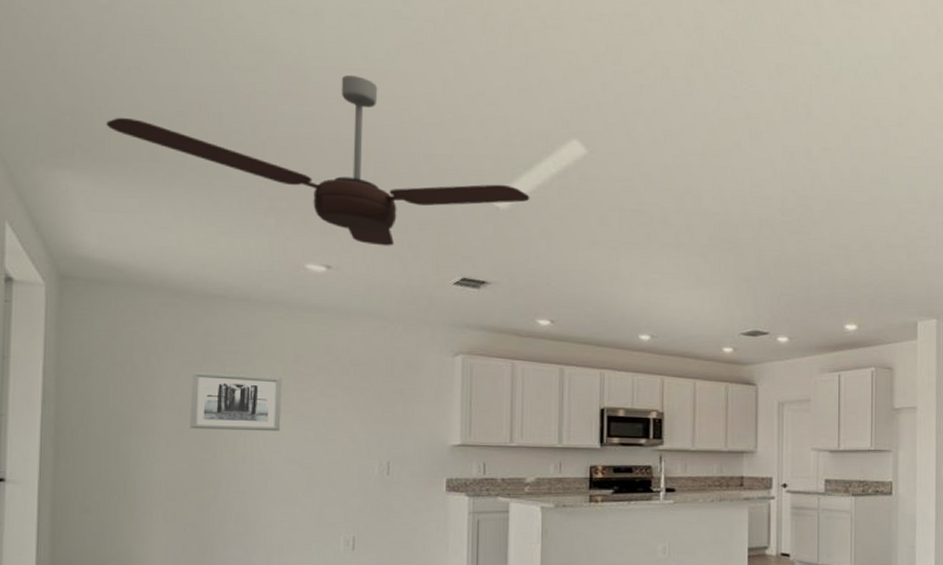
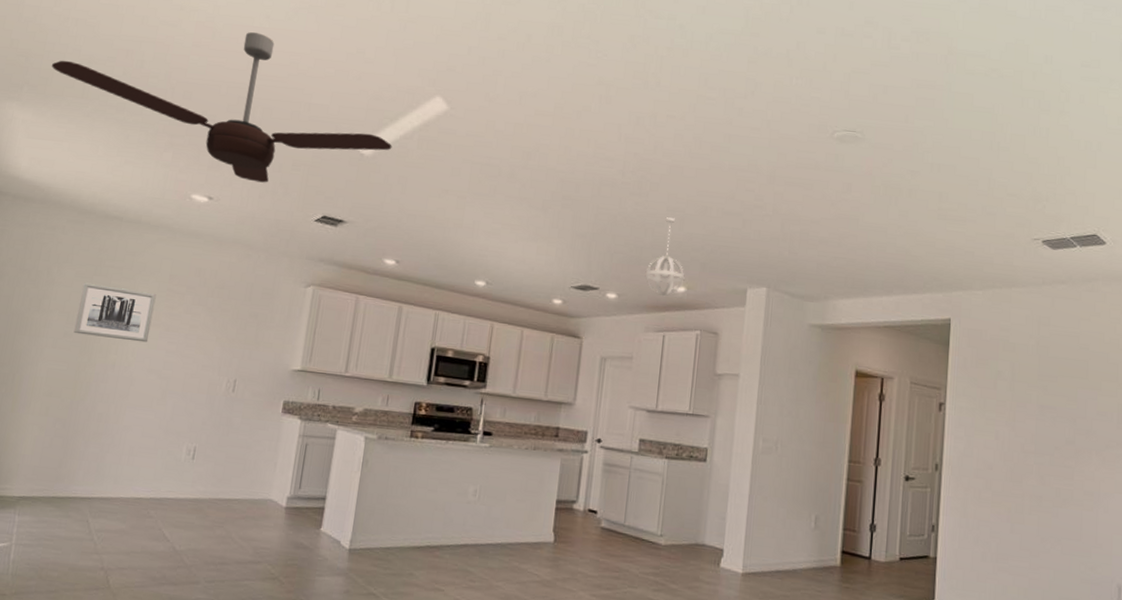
pendant light: none [815,255,855,335] -> present [645,217,685,296]

